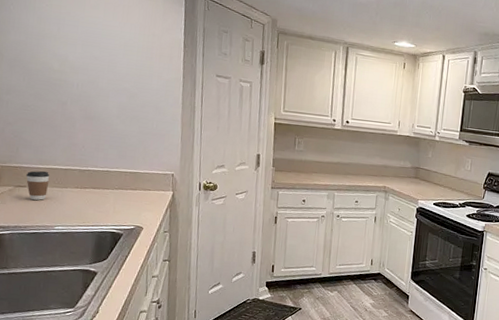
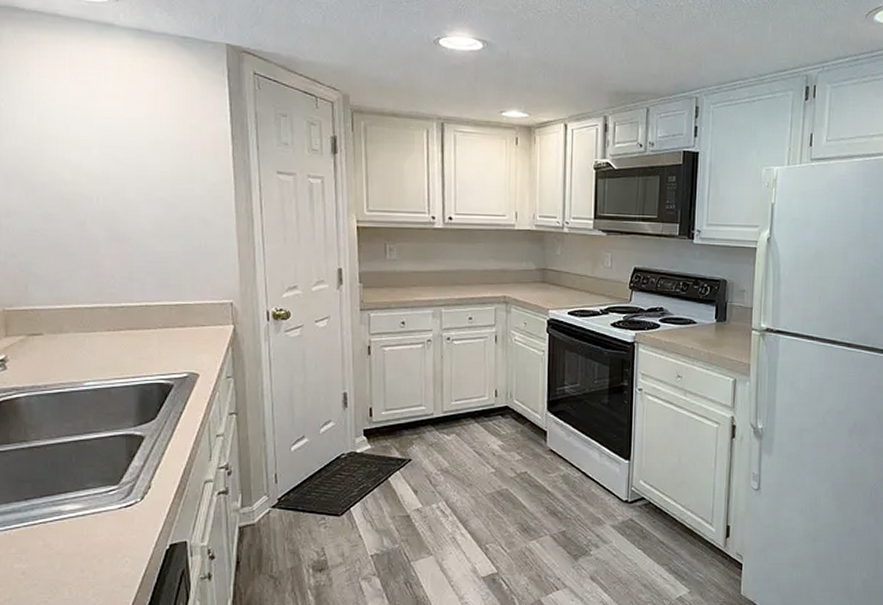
coffee cup: present [26,171,50,200] -> none [41,312,72,350]

